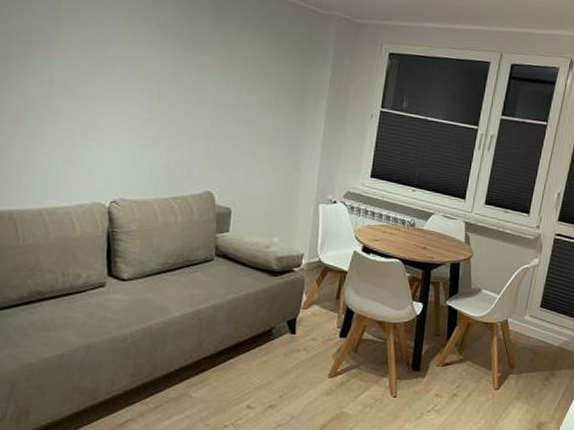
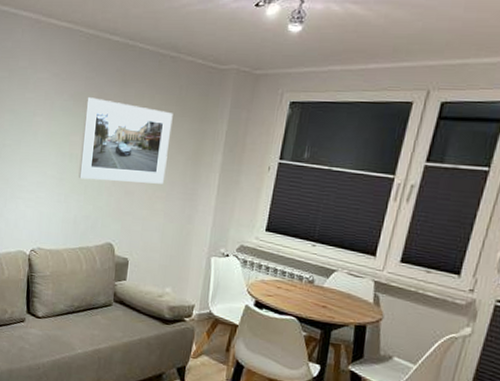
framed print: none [169,29,276,129] -> present [78,97,173,184]

